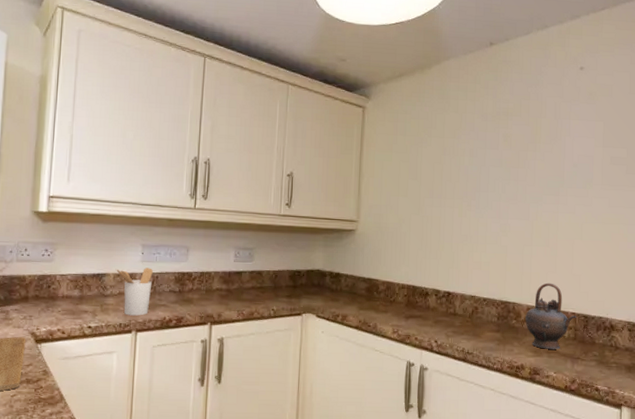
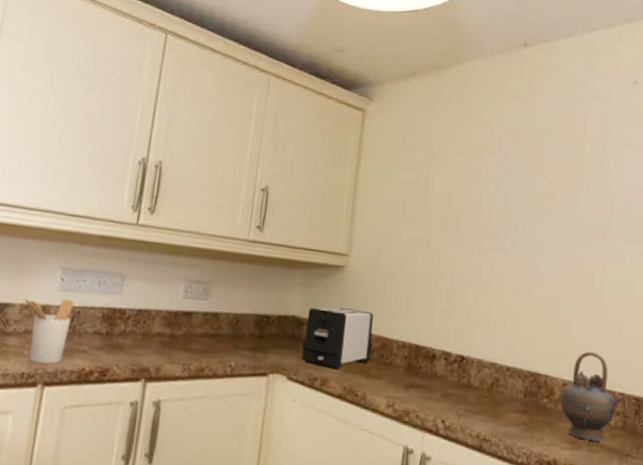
toaster: none [325,261,380,308] -> present [301,308,373,370]

